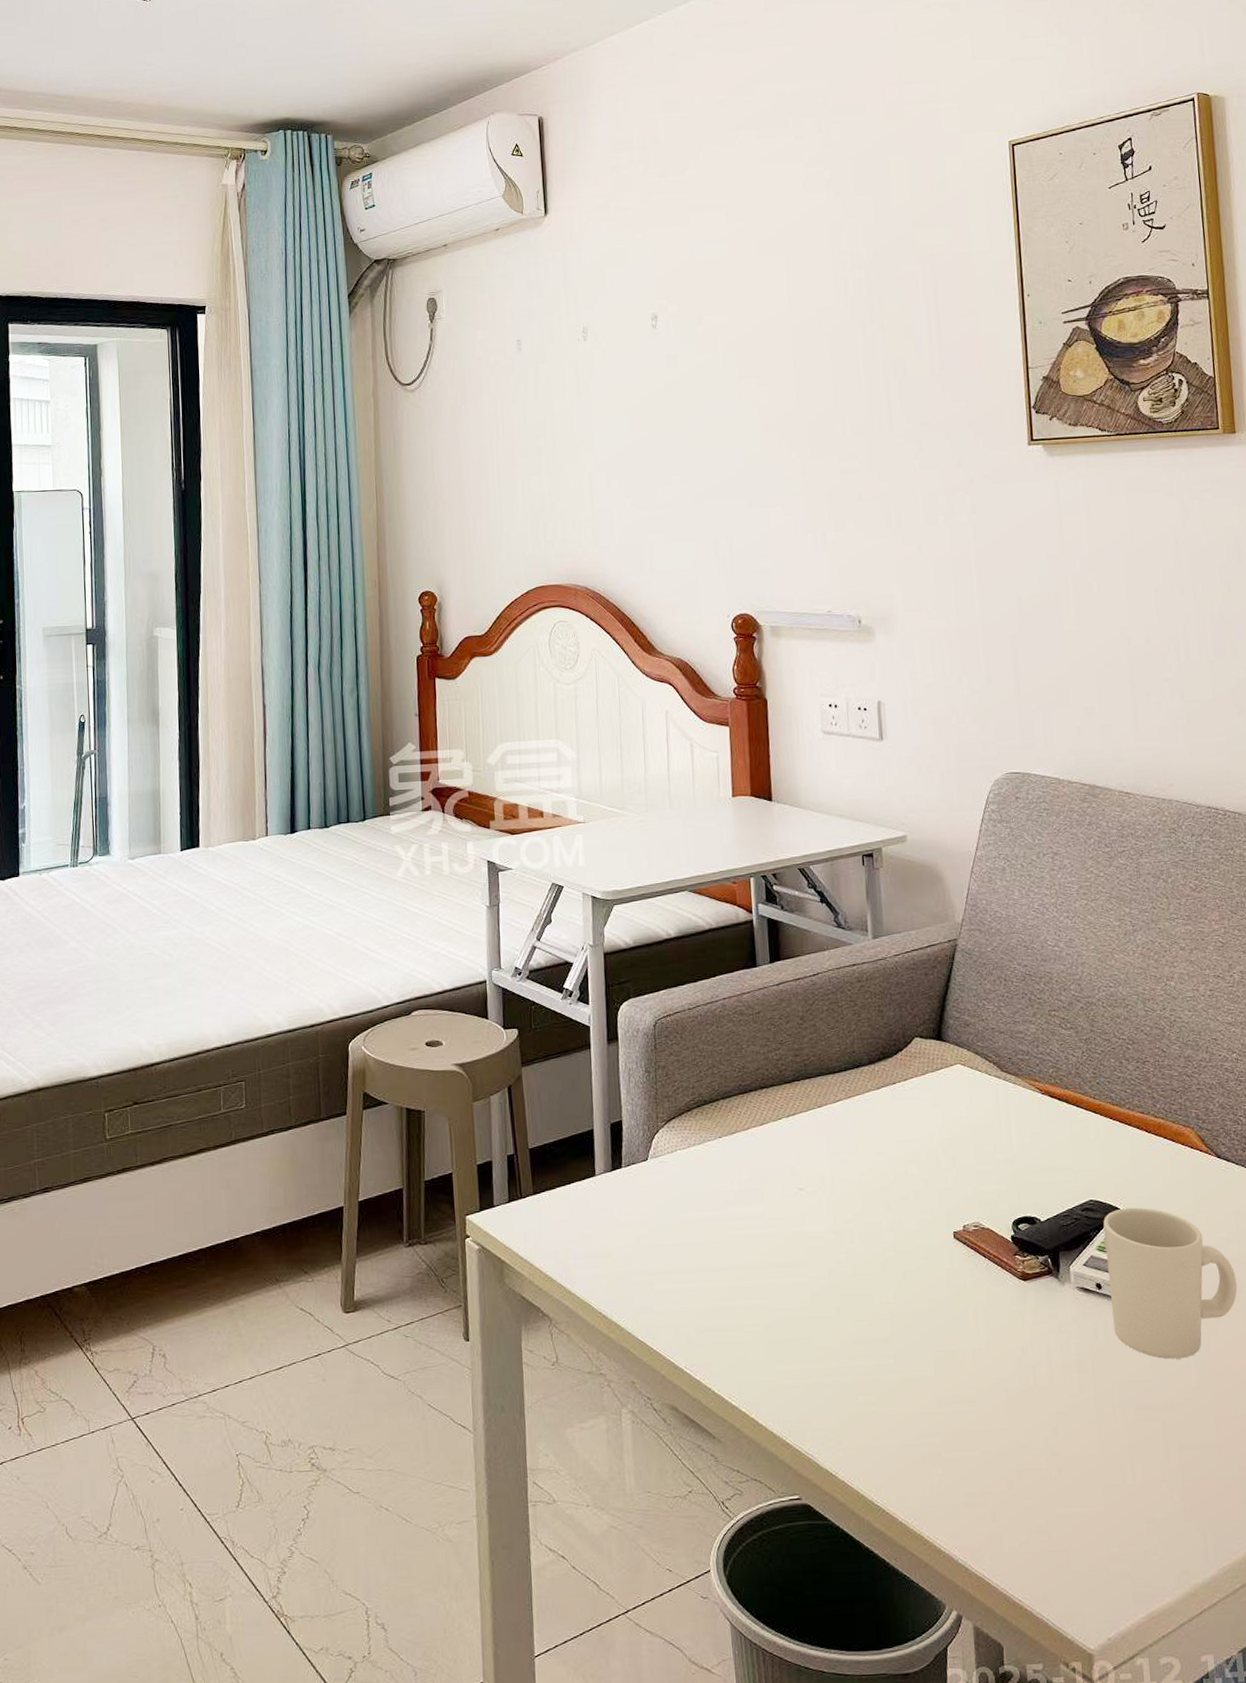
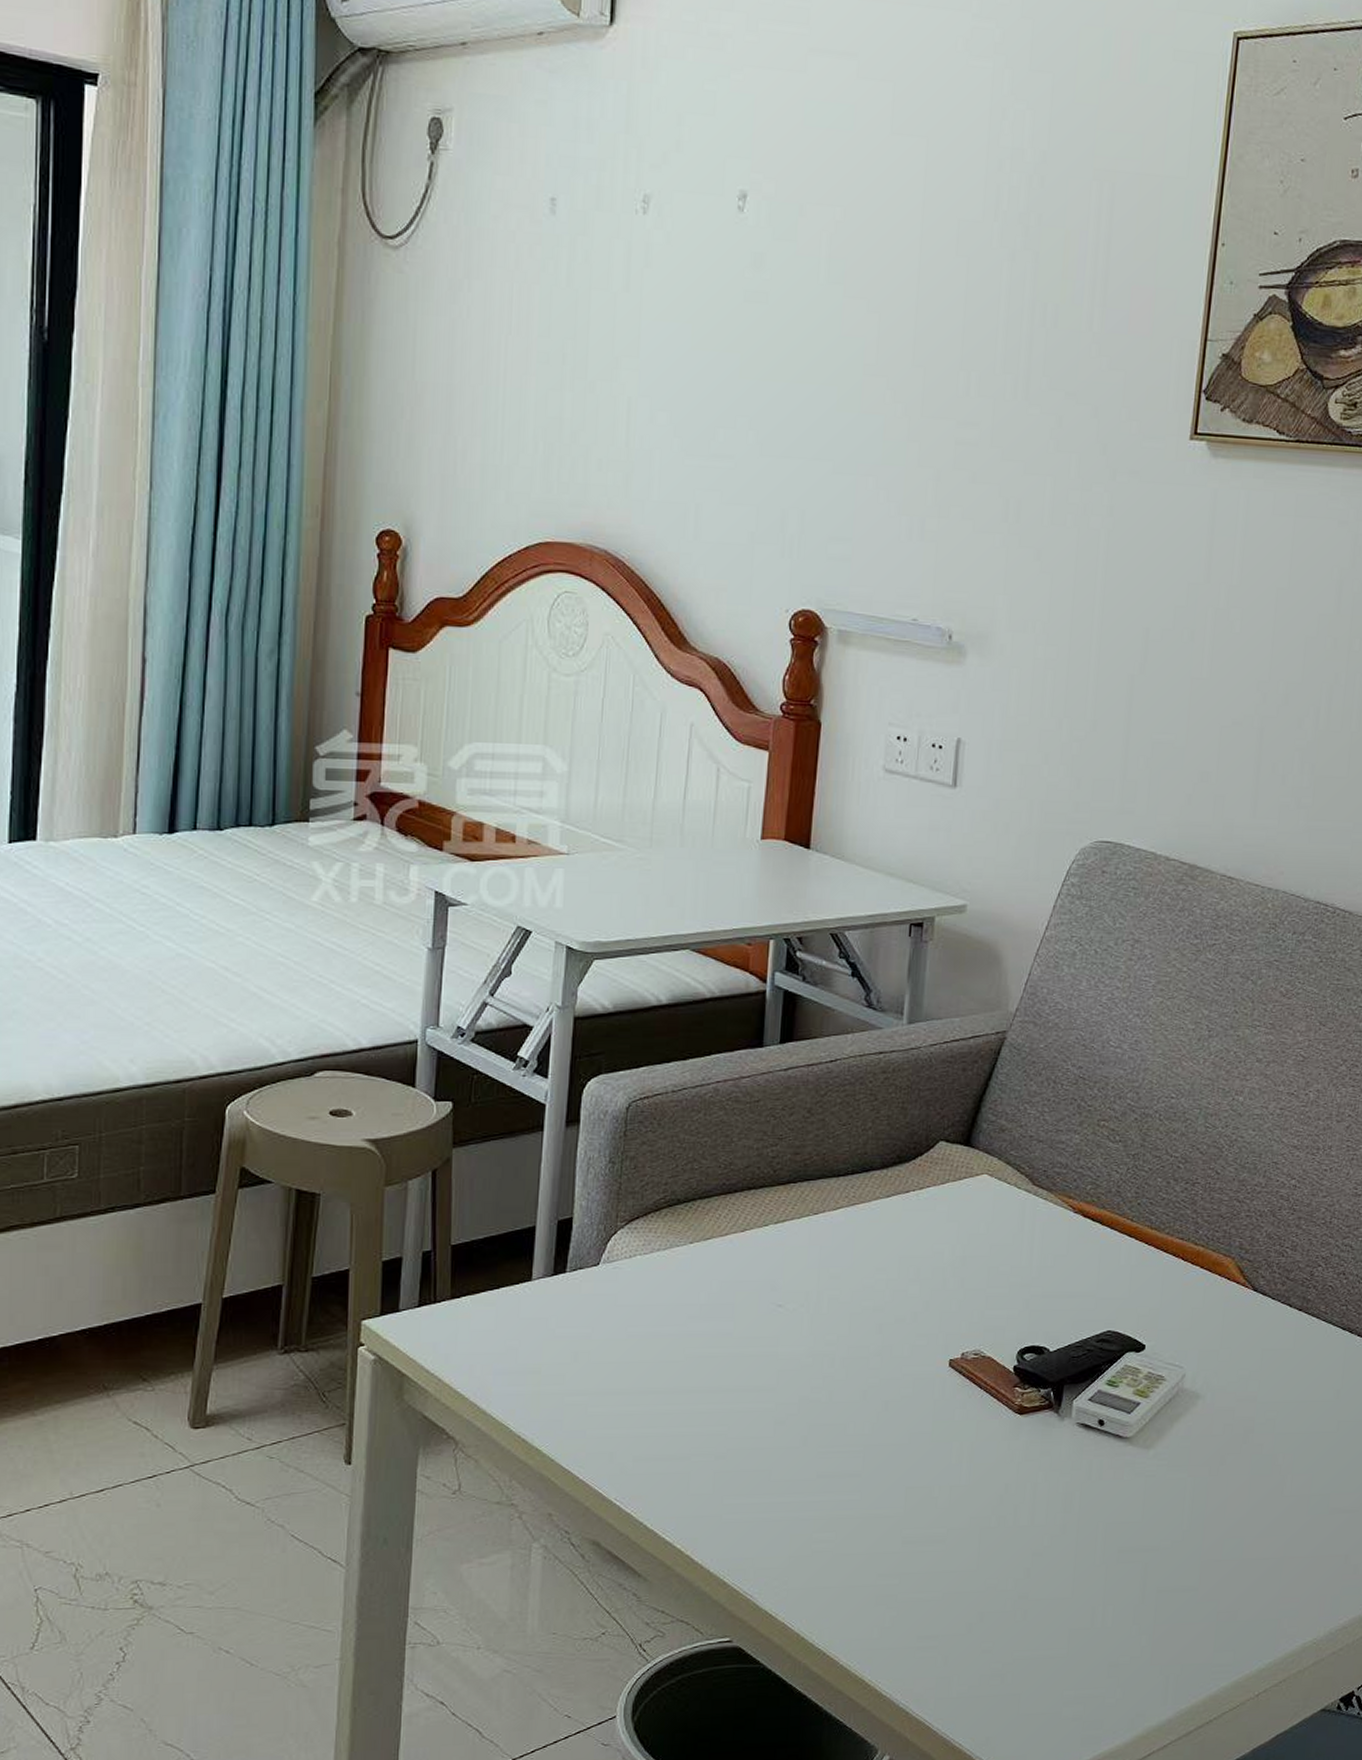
mug: present [1103,1207,1238,1359] -> none [1110,1340,1250,1501]

